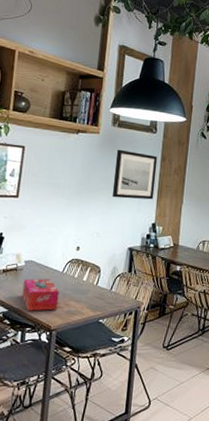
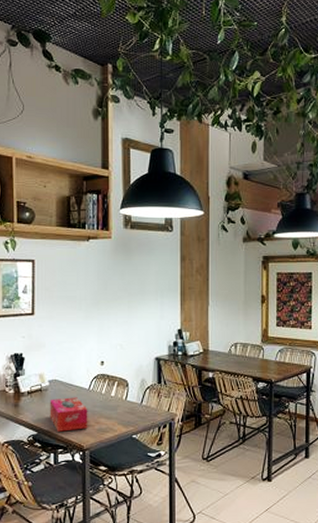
wall art: present [112,149,158,200] -> none [132,253,177,306]

